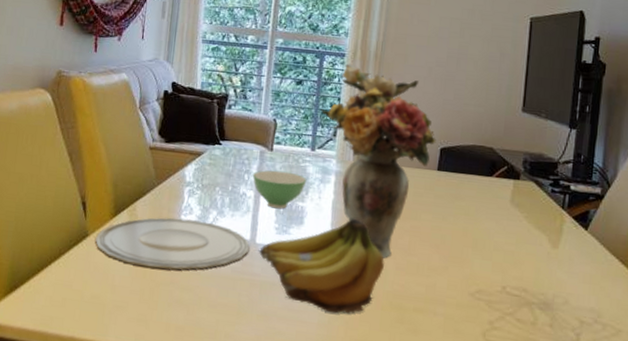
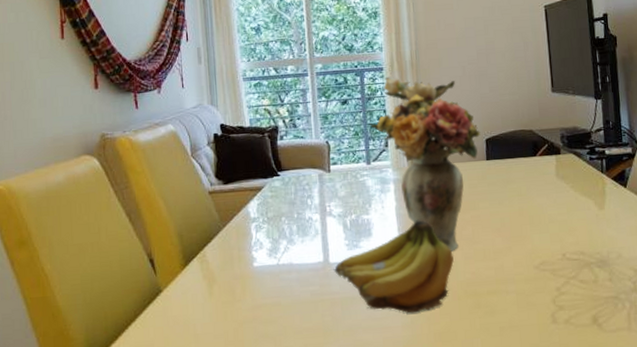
plate: present [95,217,250,270] -> none [169,252,325,310]
bowl: present [252,170,307,209] -> none [315,188,368,227]

